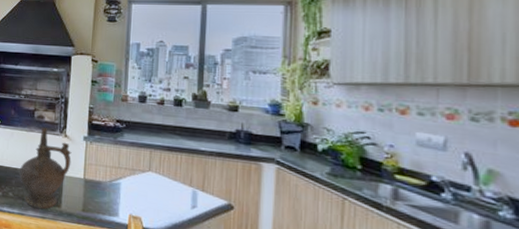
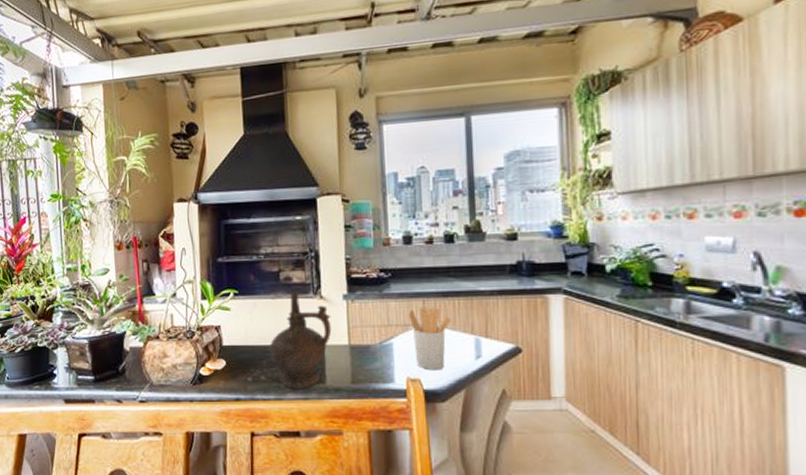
utensil holder: none [136,156,173,213] -> present [408,306,451,371]

